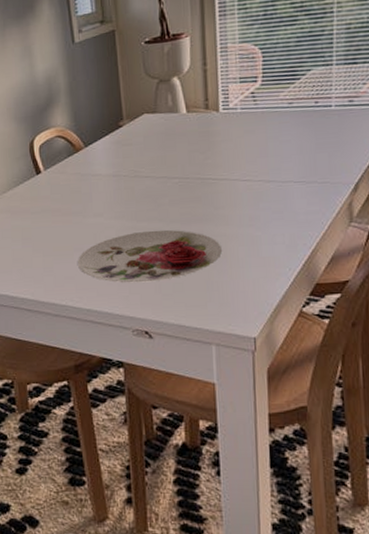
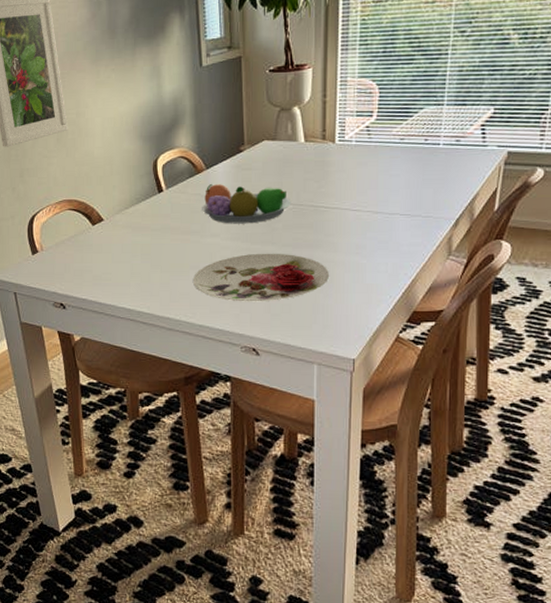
fruit bowl: none [83,161,177,203] -> present [202,183,291,224]

